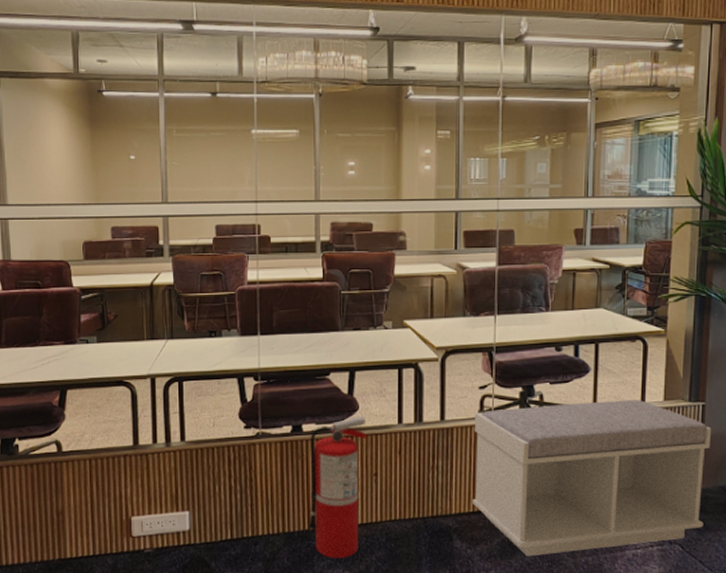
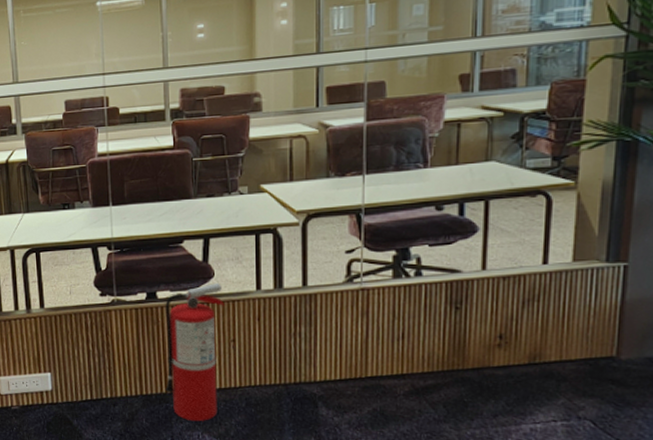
bench: present [473,400,712,557] -> none [340,261,637,427]

